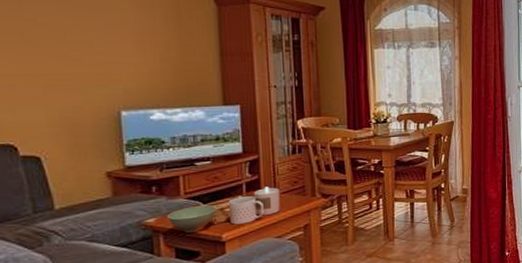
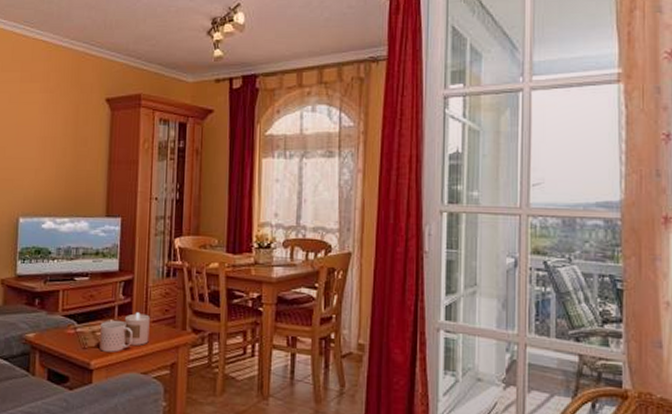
bowl: present [167,205,217,234] -> none [45,325,89,355]

